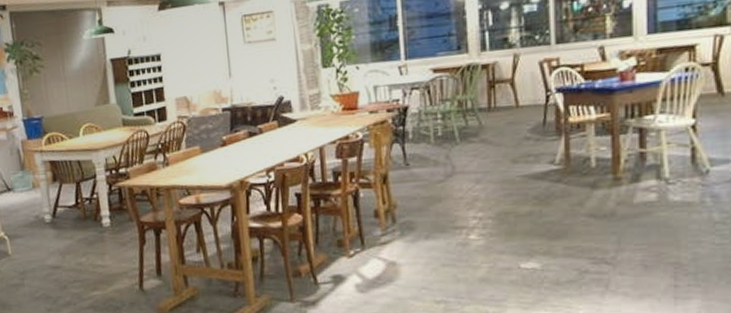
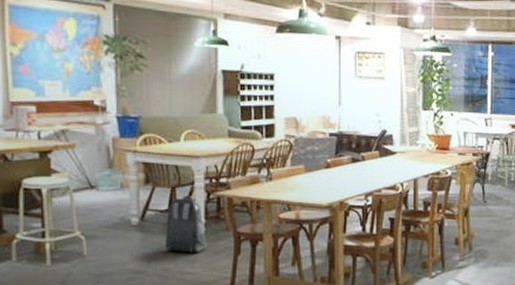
backpack: none [75,189,115,247] -> present [165,195,209,253]

